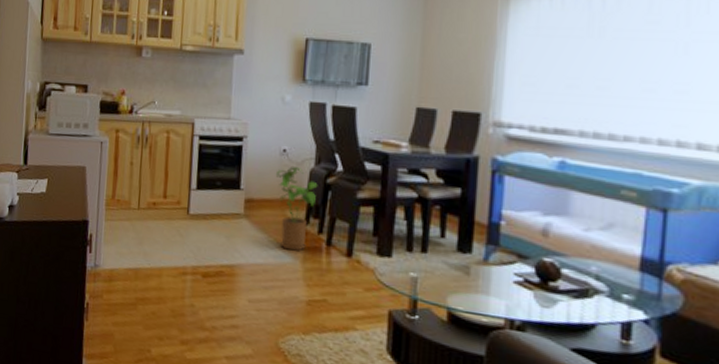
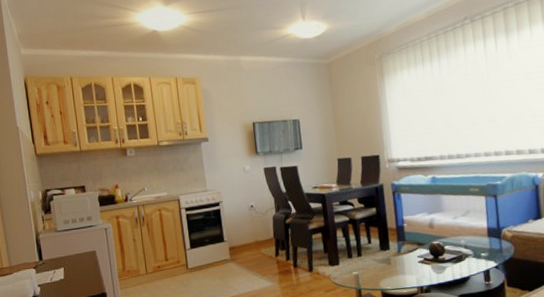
house plant: present [275,167,318,251] -> none [248,216,281,277]

